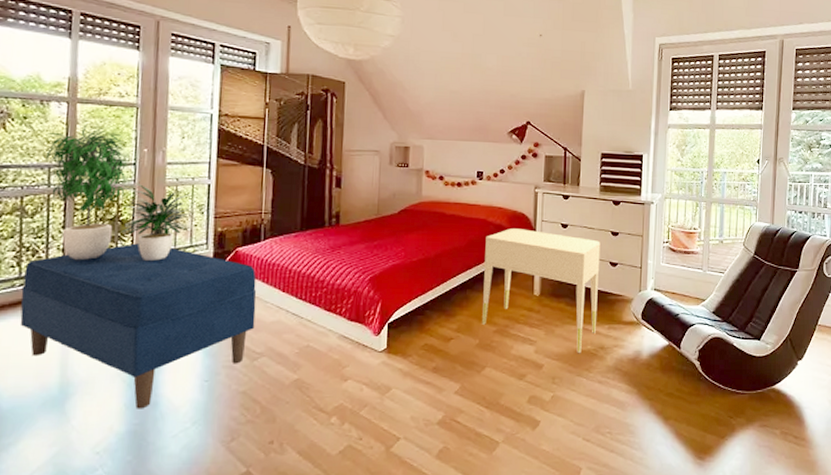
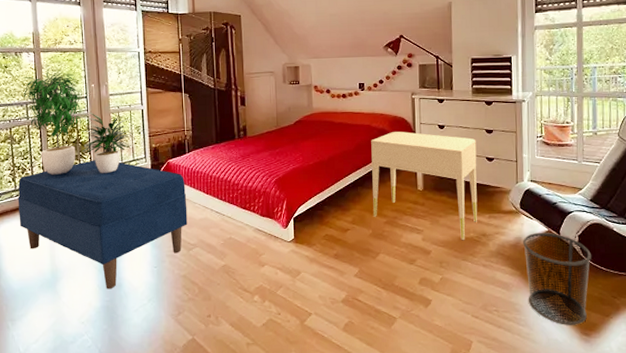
waste bin: none [642,345,711,449] -> present [523,232,592,325]

